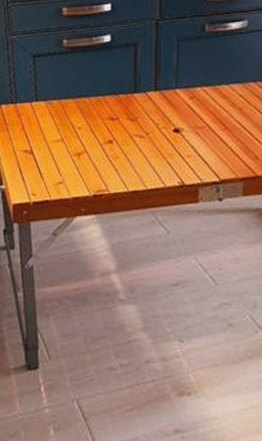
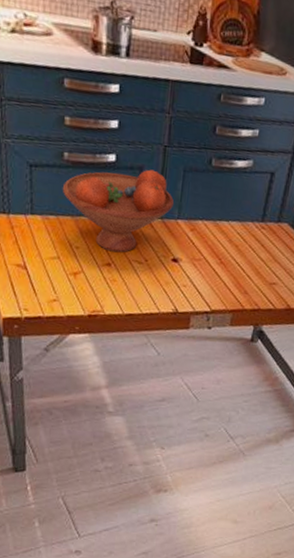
fruit bowl: none [63,44,170,129] -> present [62,169,174,253]

